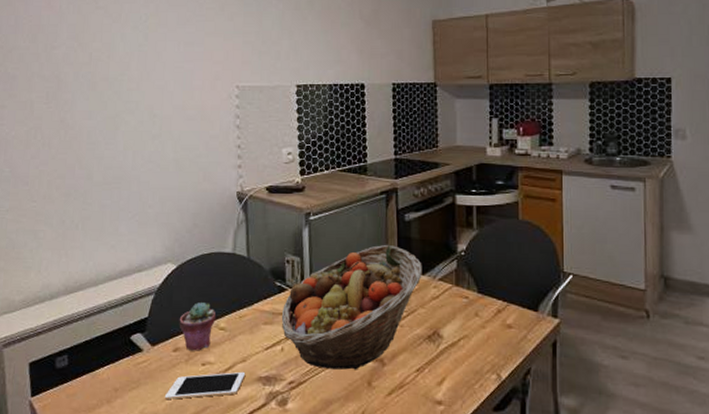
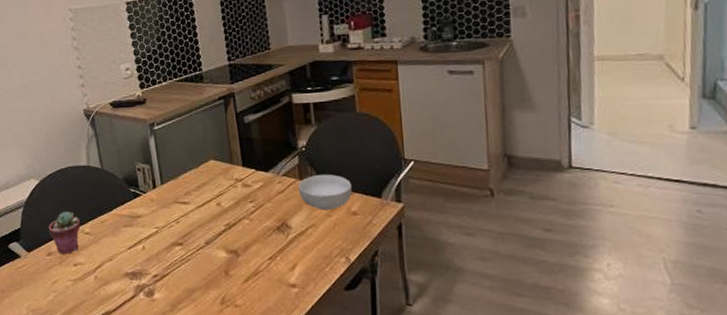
cell phone: present [164,371,246,400] -> none [45,269,114,297]
fruit basket: present [281,244,422,370] -> none [139,146,266,262]
cereal bowl: none [455,281,508,321] -> present [298,174,352,210]

